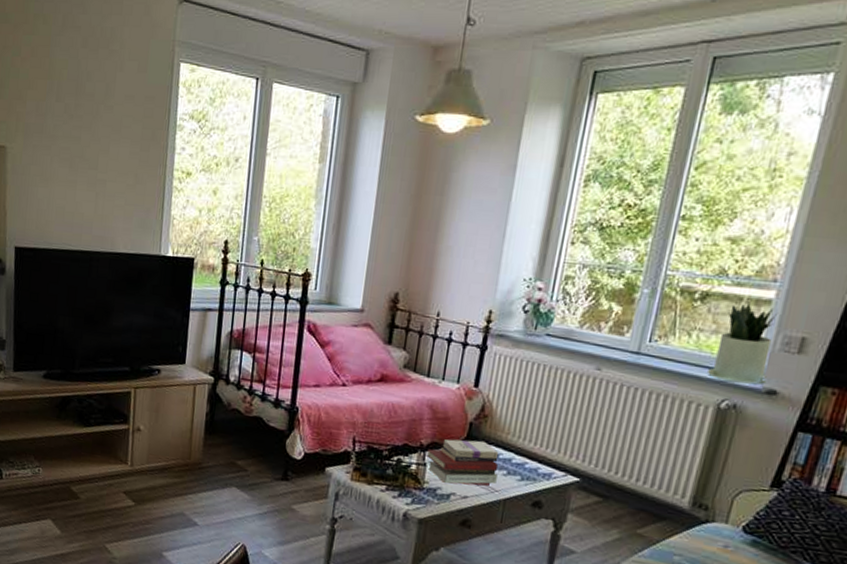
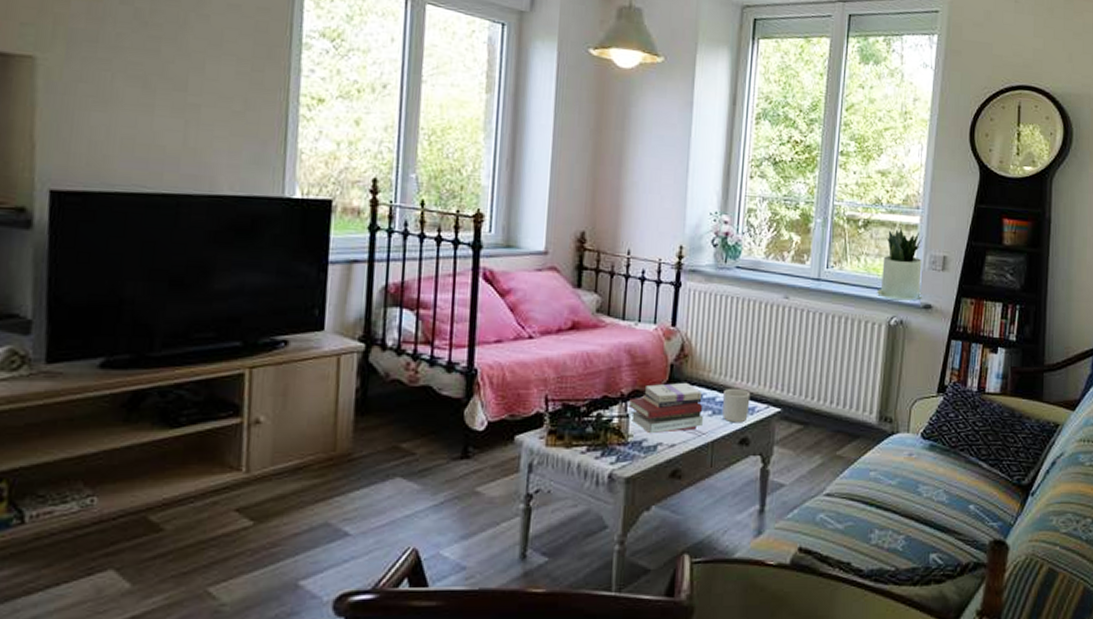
mug: none [517,452,549,487] -> present [722,388,751,423]

